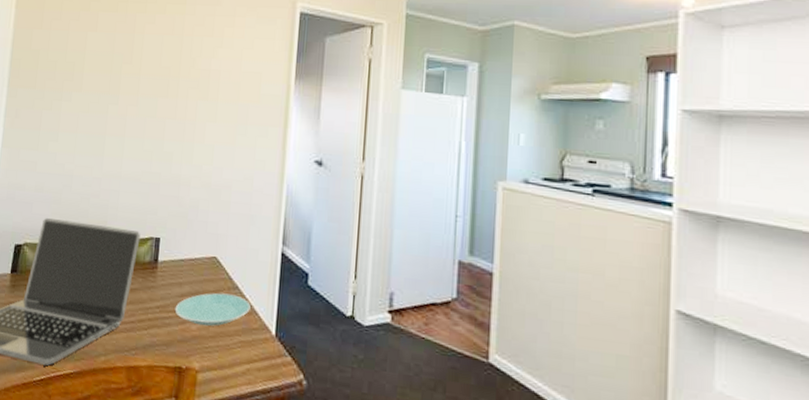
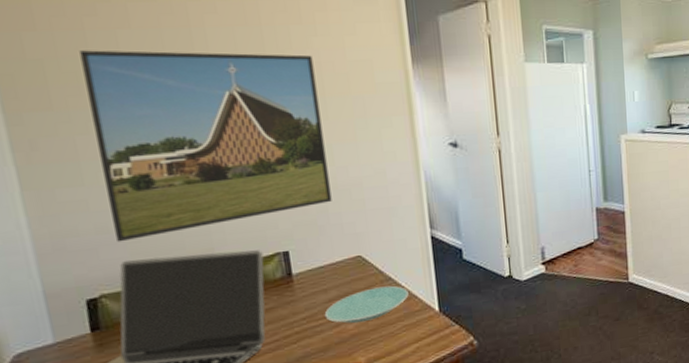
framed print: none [46,46,215,202] -> present [79,50,332,242]

